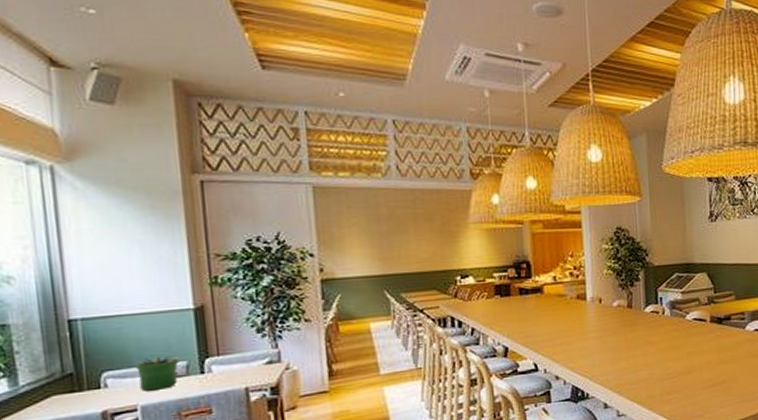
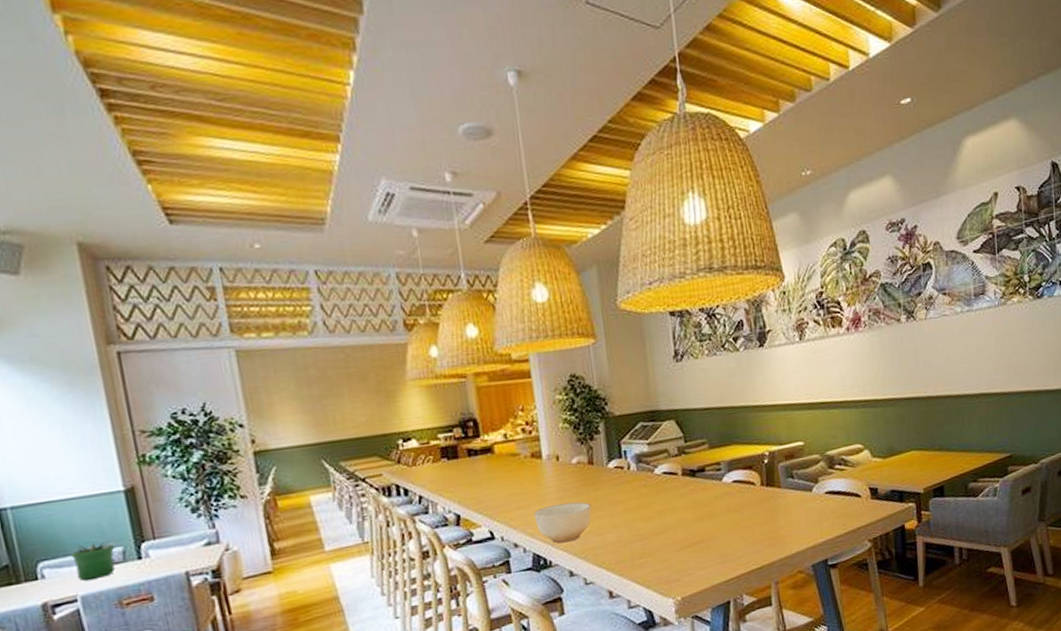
bowl: none [575,341,628,378] -> present [533,502,592,543]

